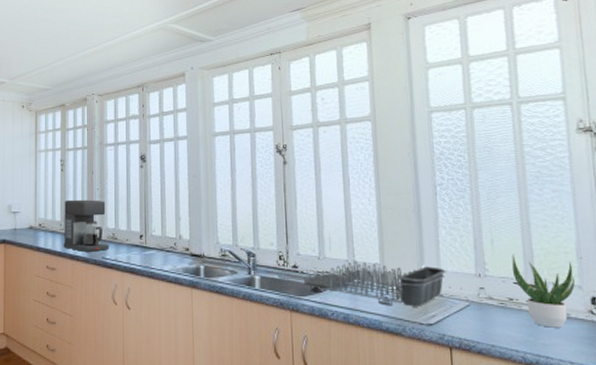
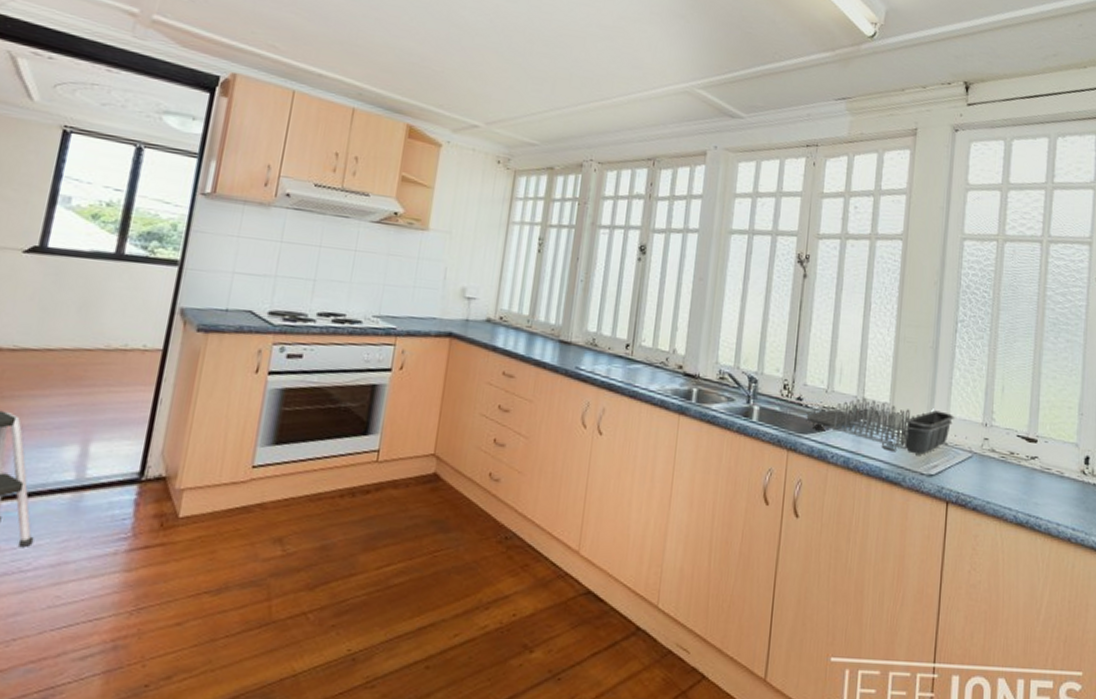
coffee maker: present [63,199,110,252] -> none [527,289,590,360]
potted plant: present [511,254,575,328] -> none [1018,404,1073,487]

